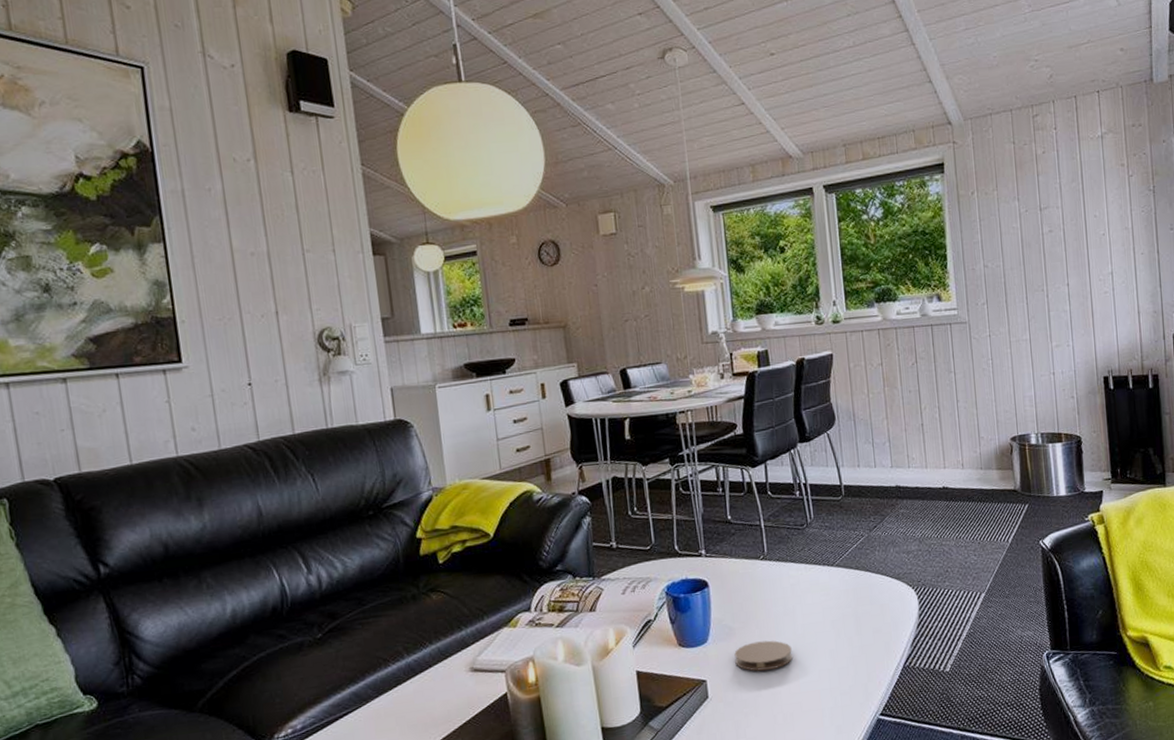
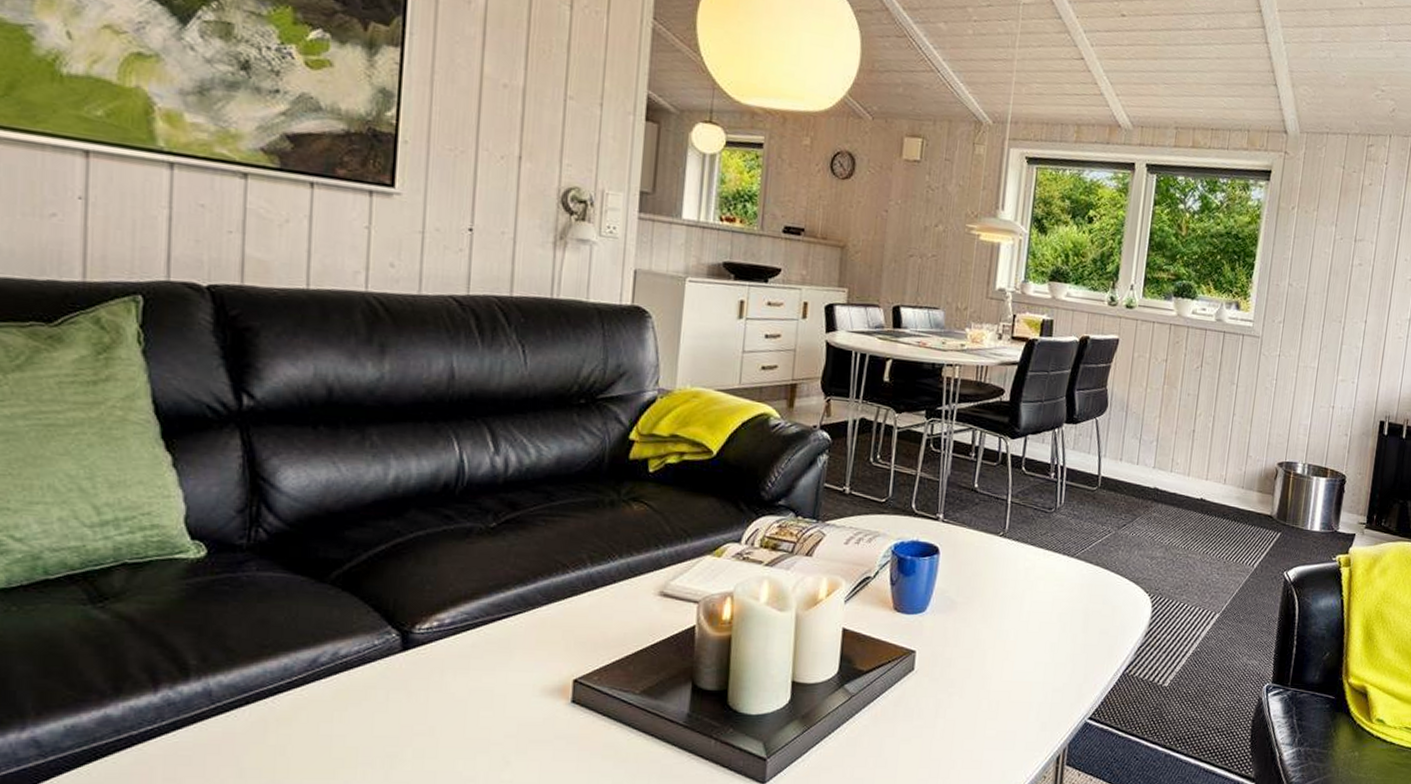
coaster: present [734,640,793,671] -> none [950,620,1013,652]

